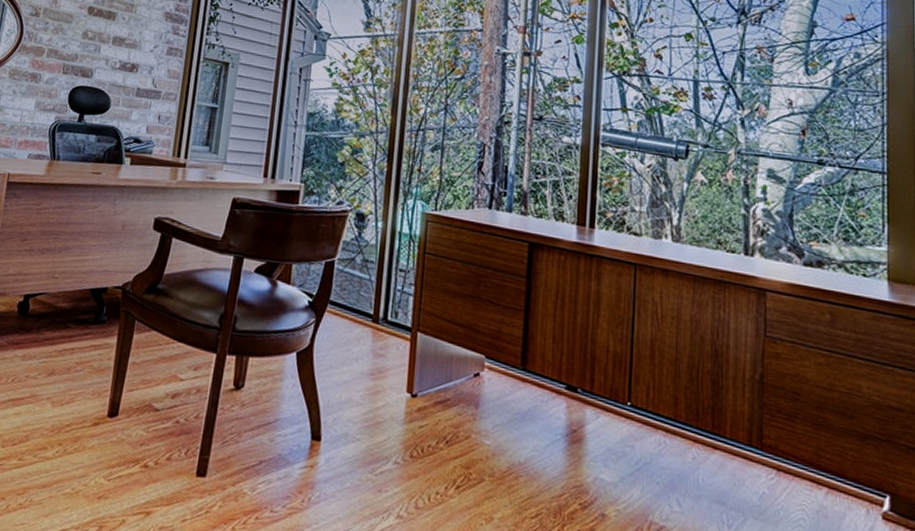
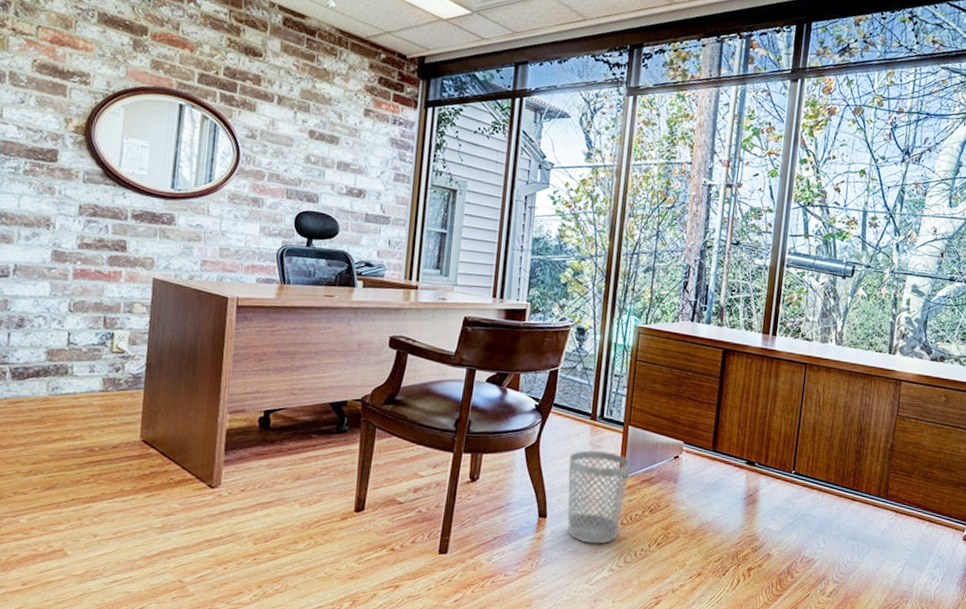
wastebasket: none [345,359,421,481] -> present [567,450,631,544]

